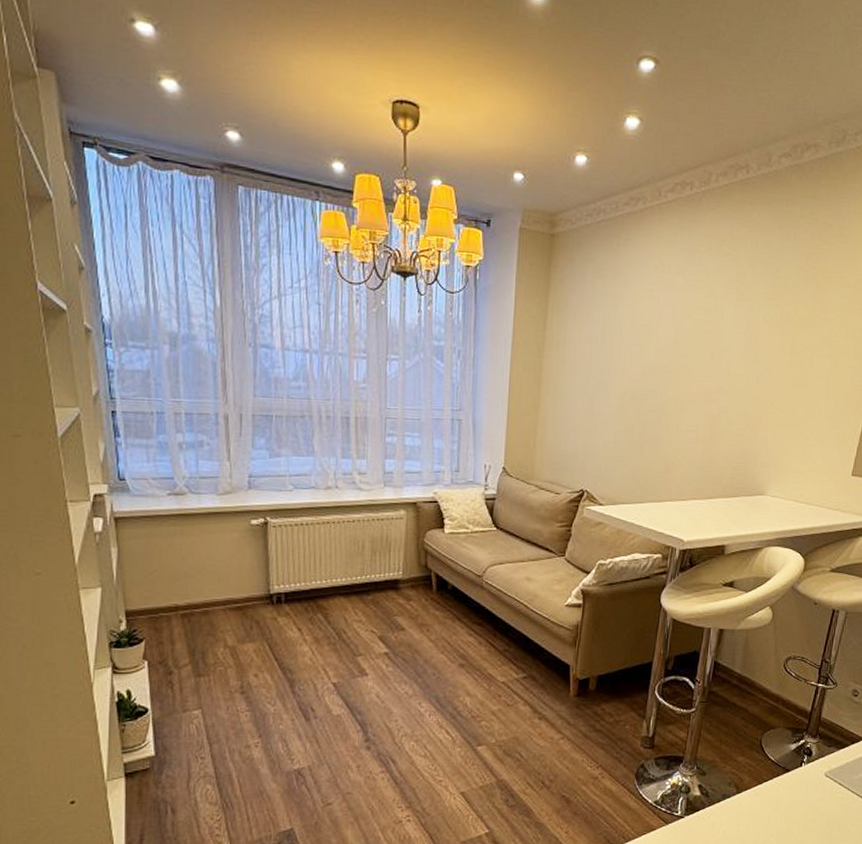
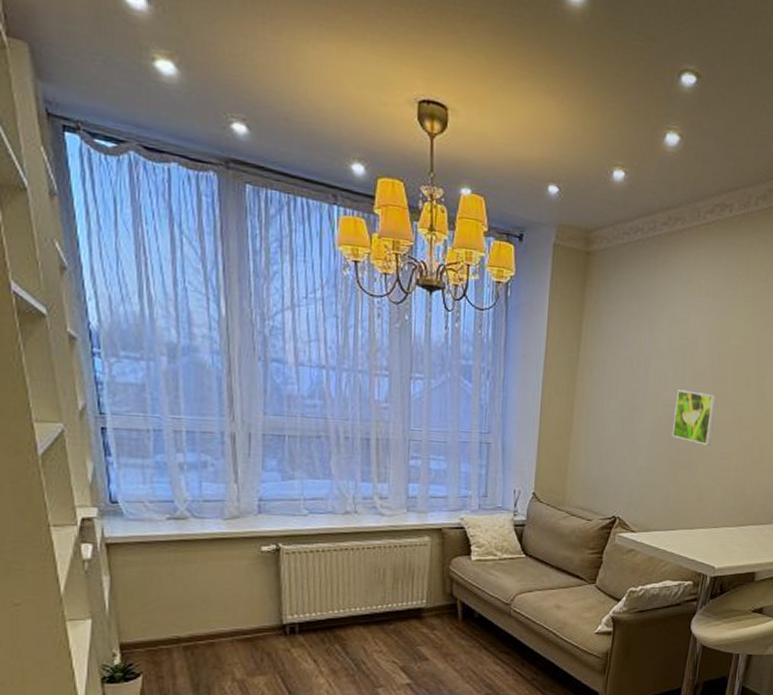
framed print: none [637,364,682,419] -> present [672,389,717,446]

